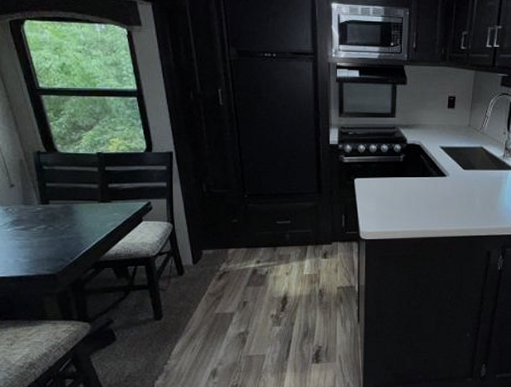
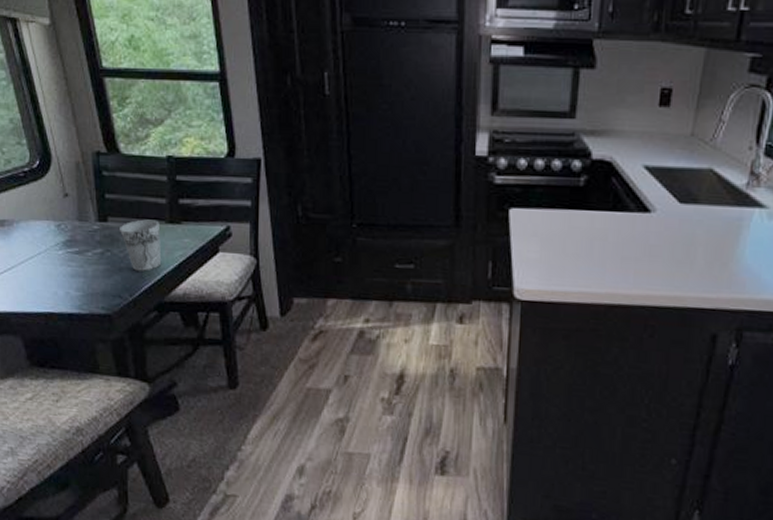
cup: none [60,200,96,239] -> present [120,219,162,271]

